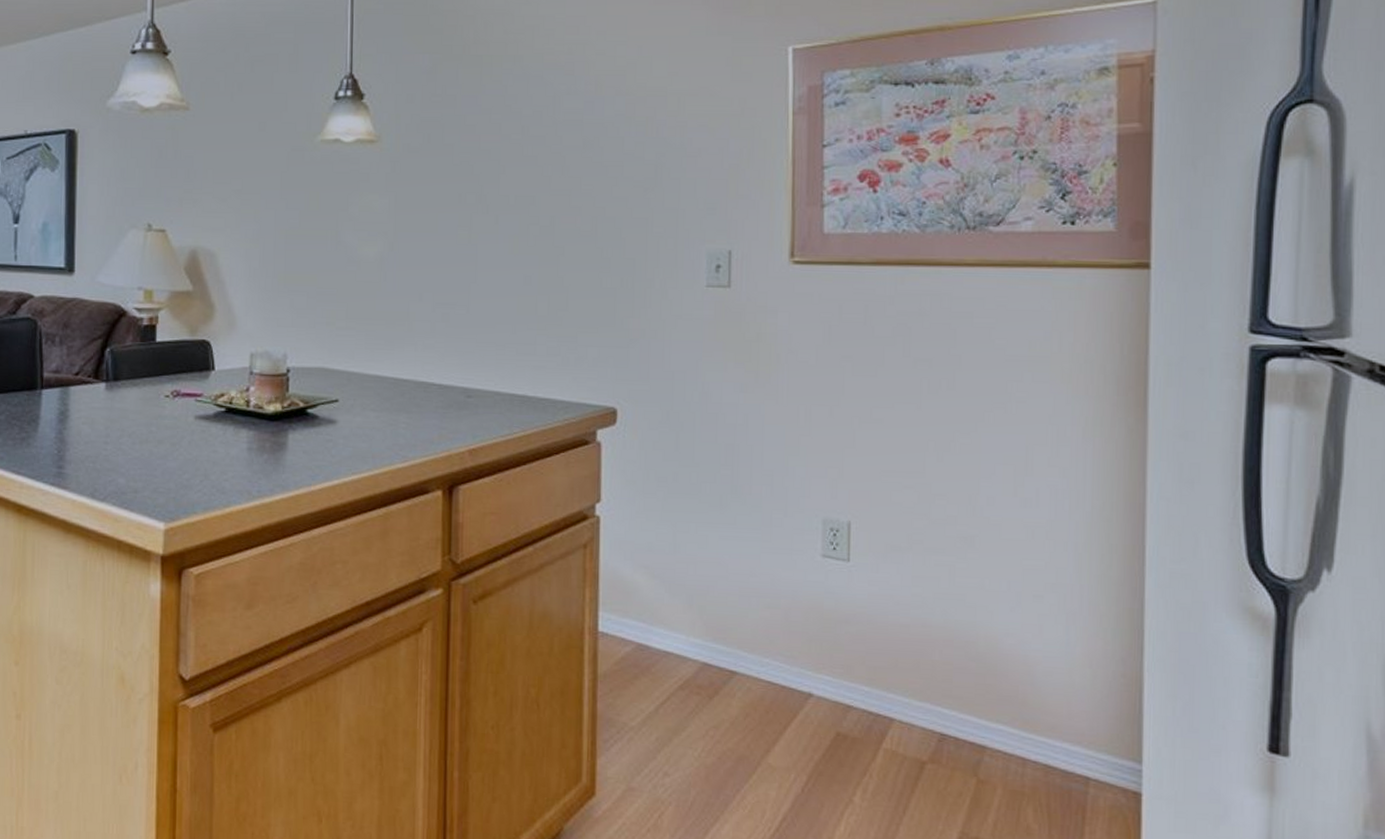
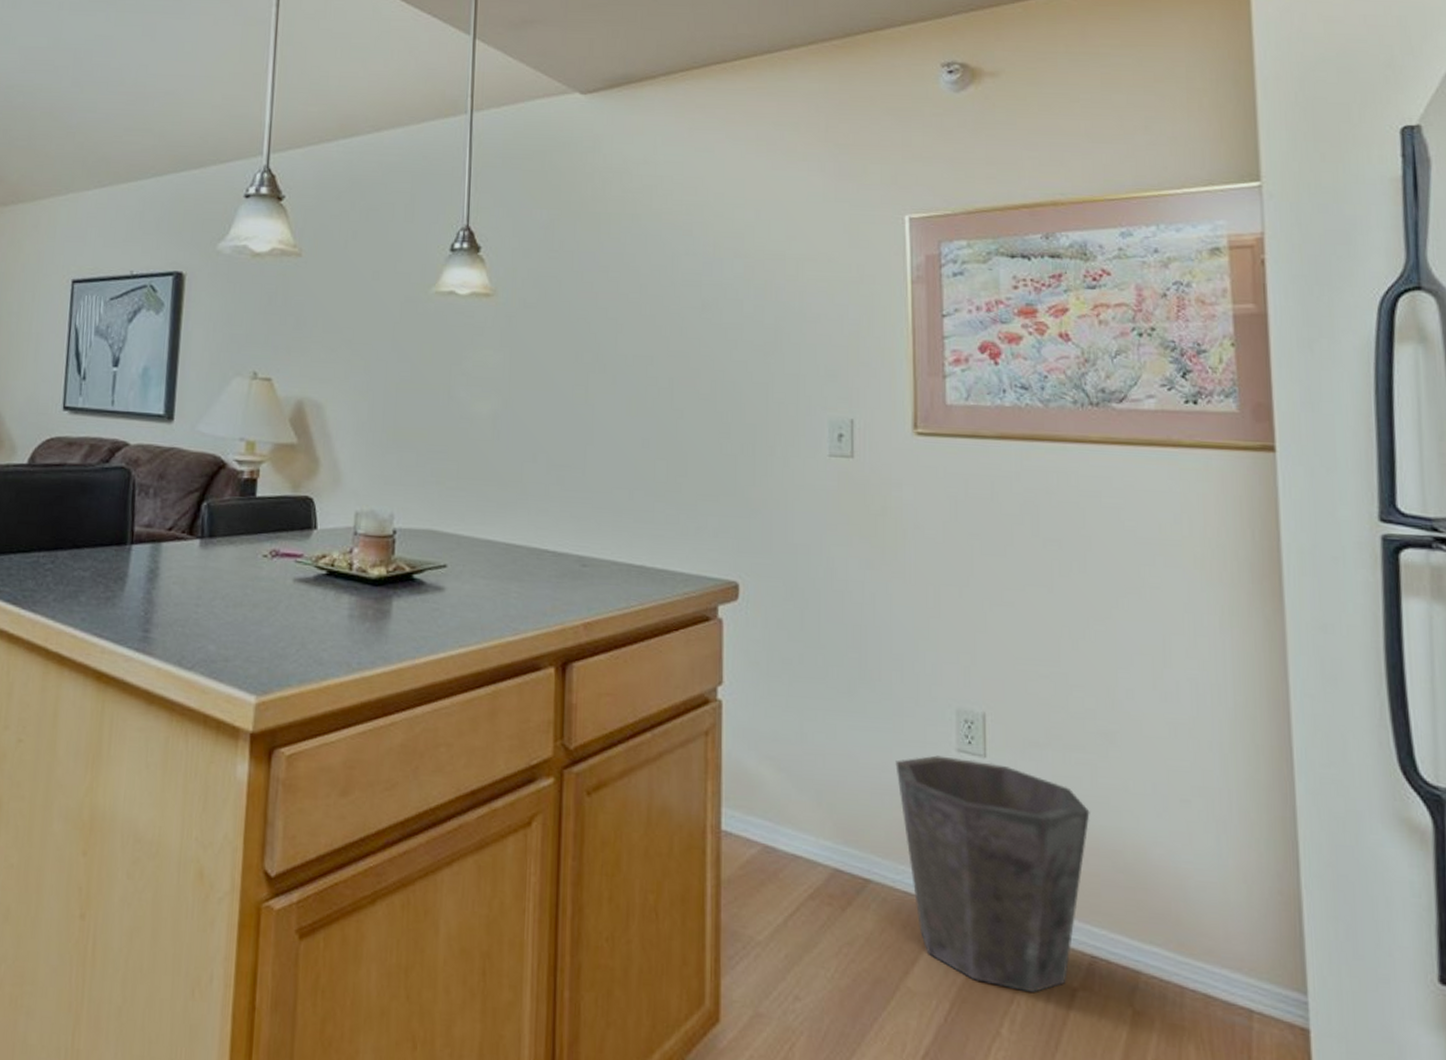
waste bin: none [763,561,946,767] -> present [895,755,1090,993]

